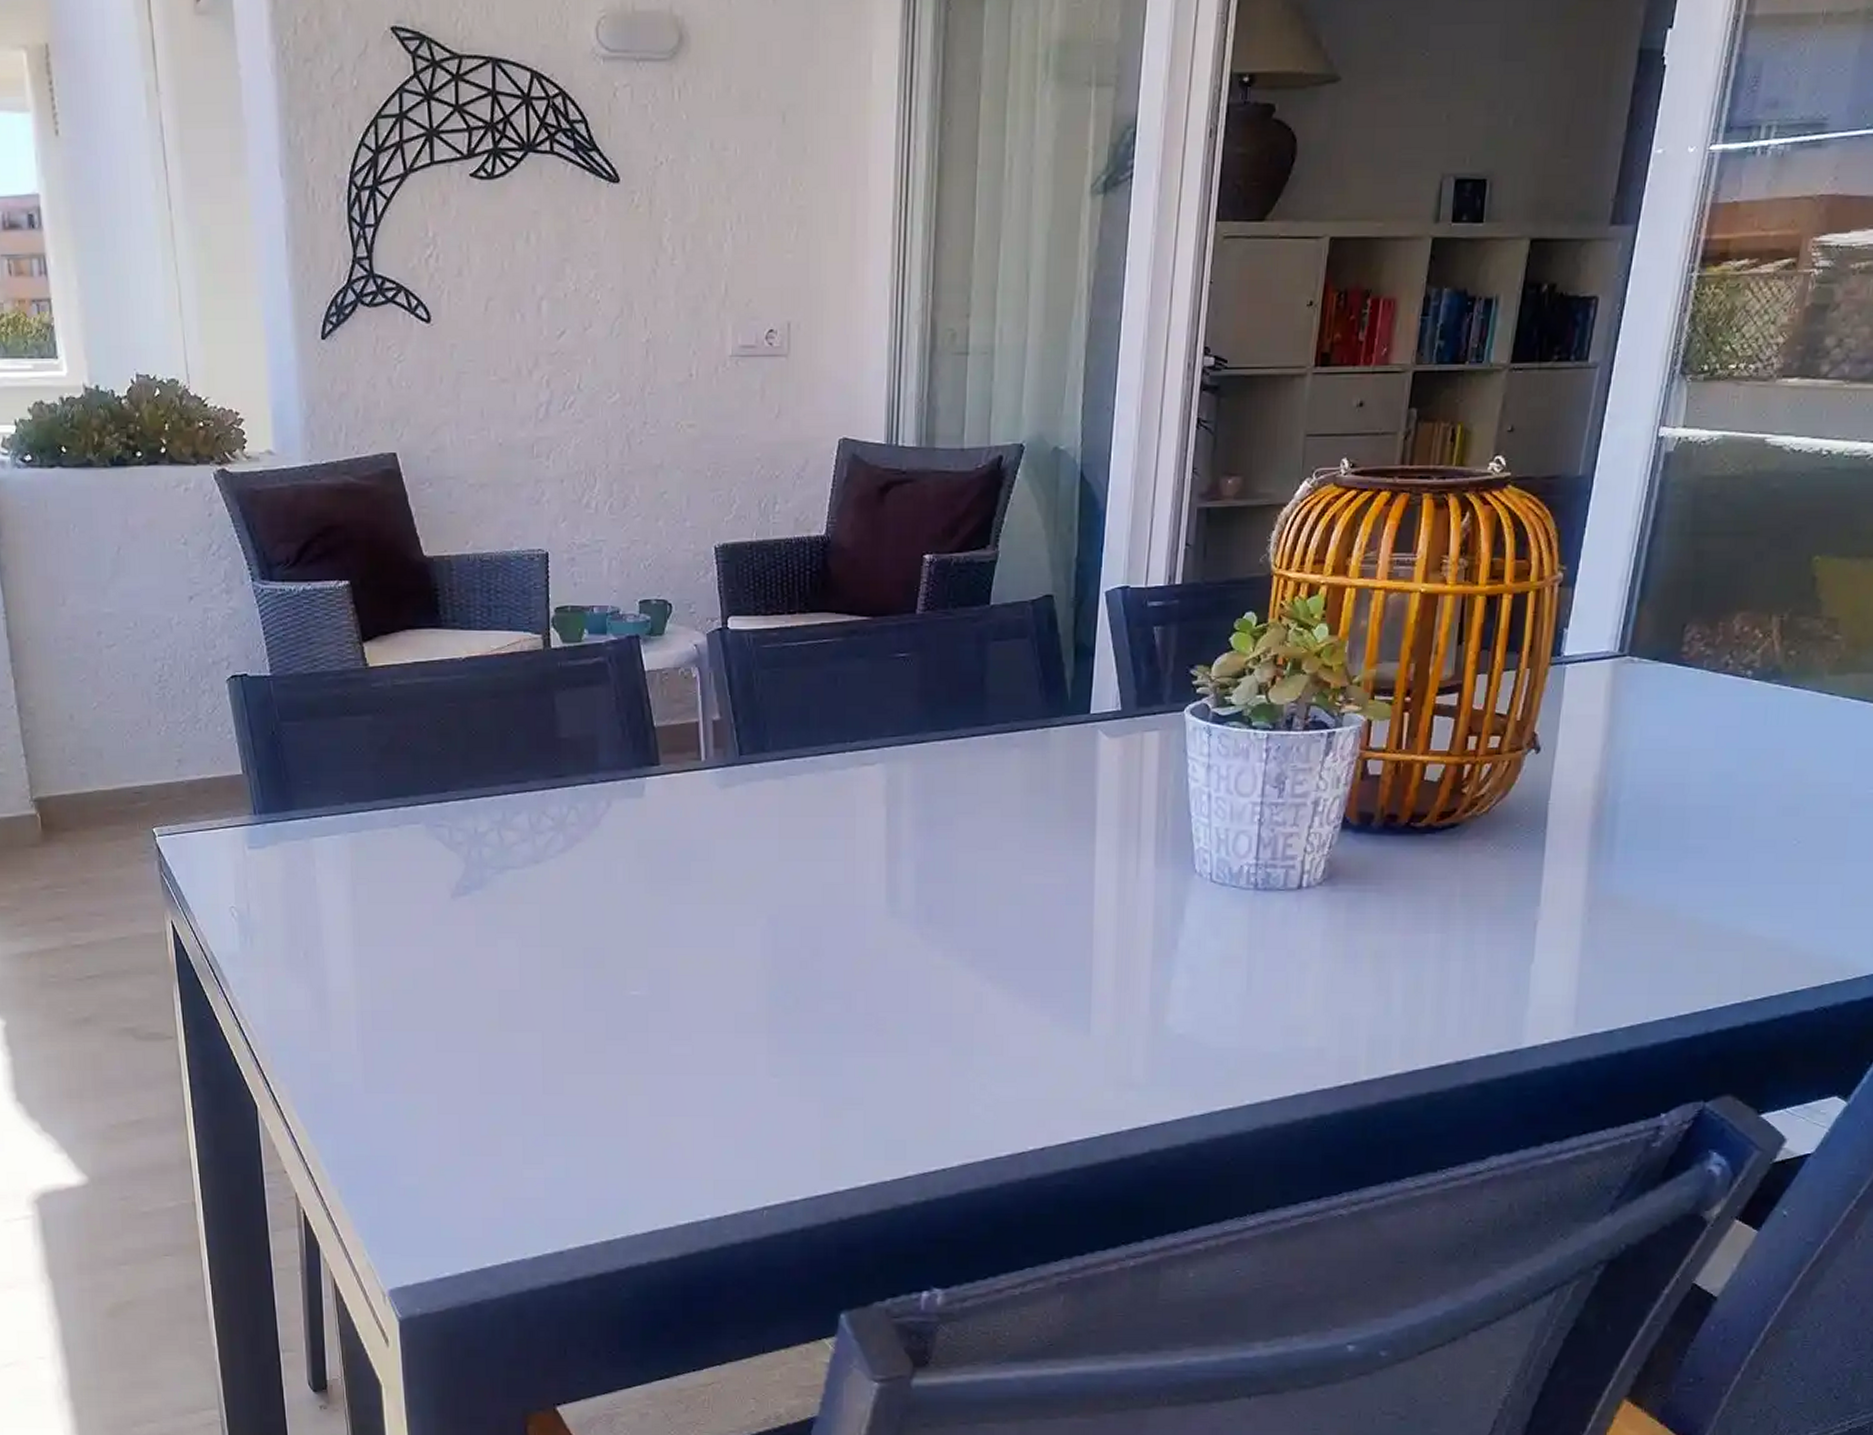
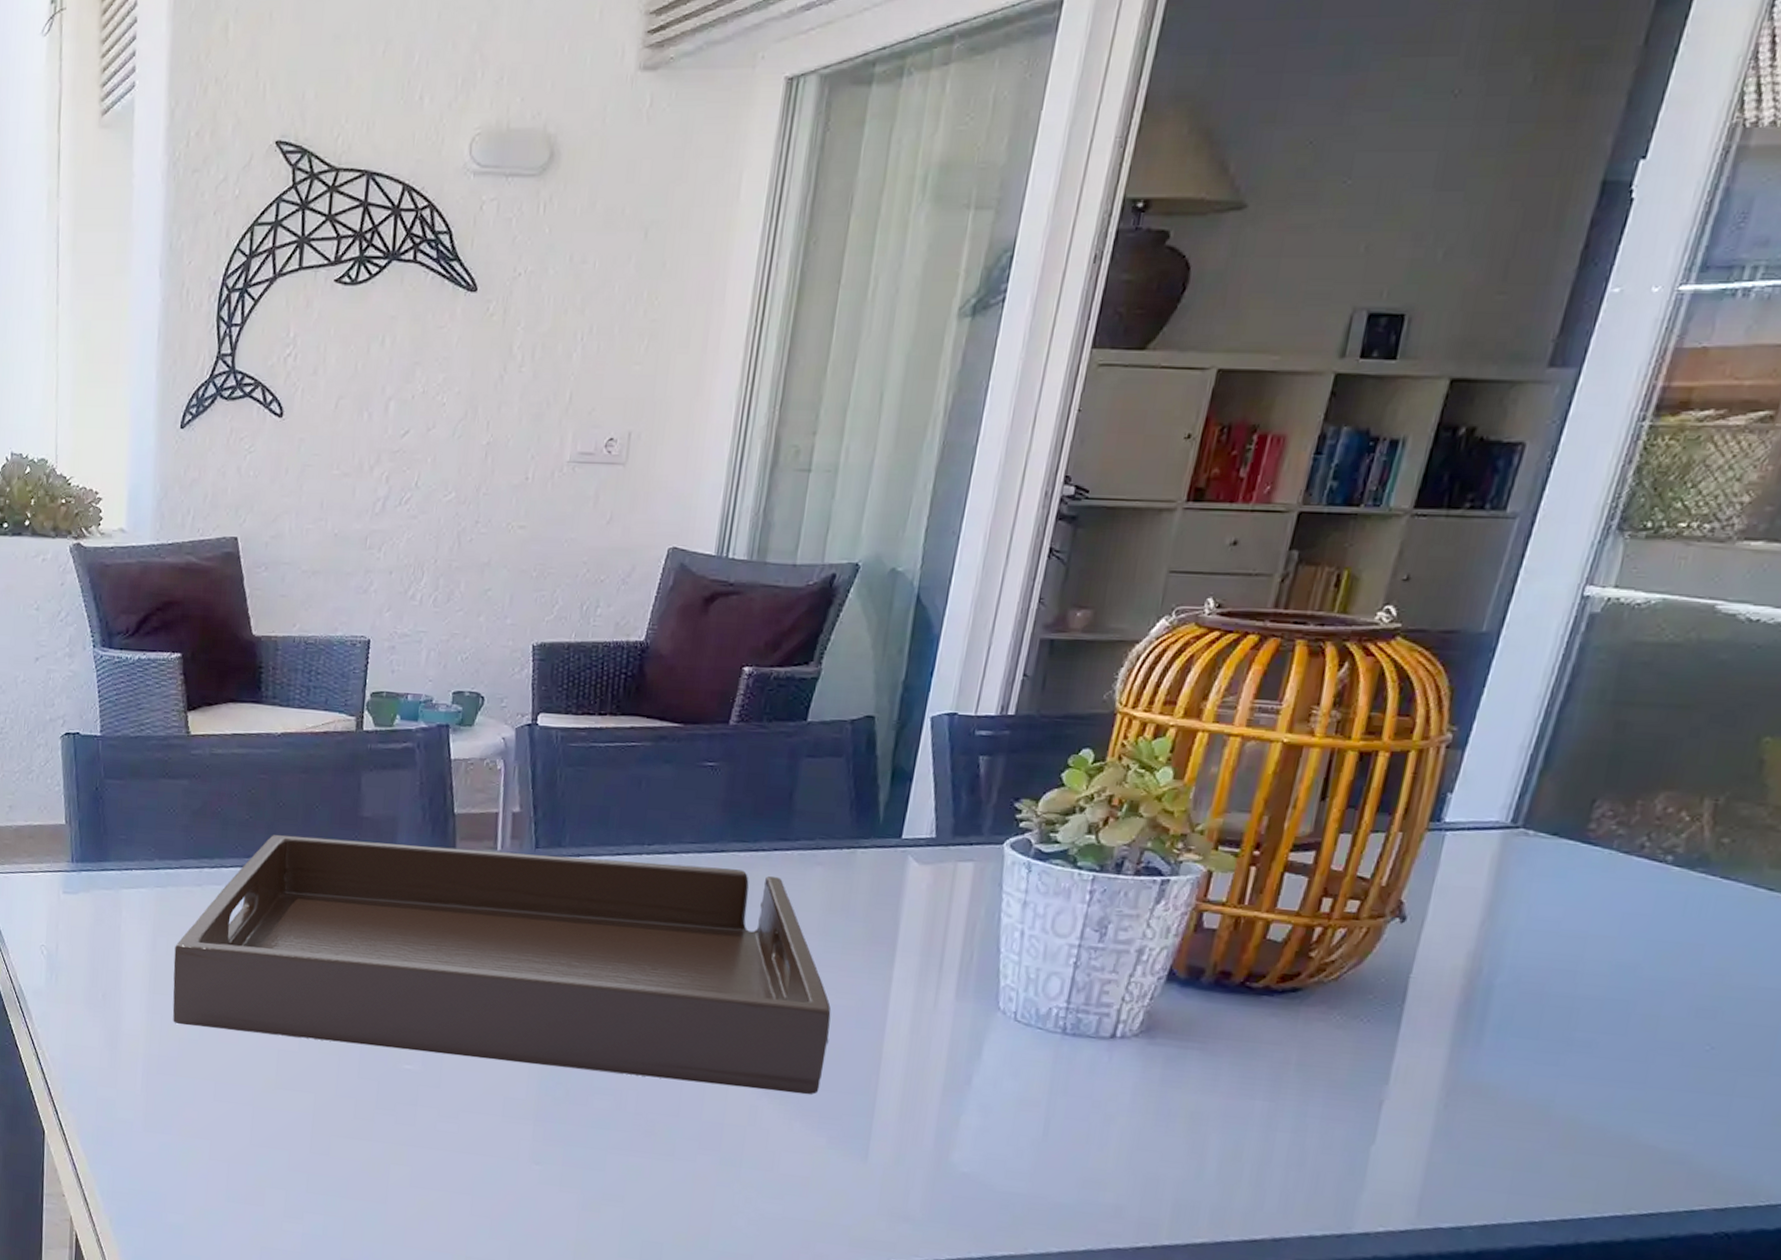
serving tray: none [377,759,1042,976] -> present [172,834,832,1094]

